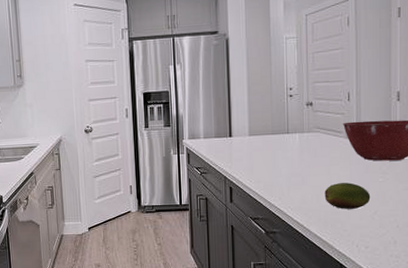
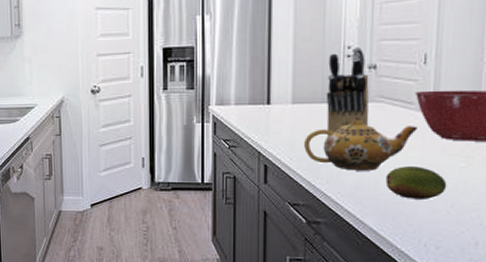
teapot: none [260,144,346,189] -> present [304,117,417,171]
knife block: none [275,88,309,162] -> present [326,46,369,137]

